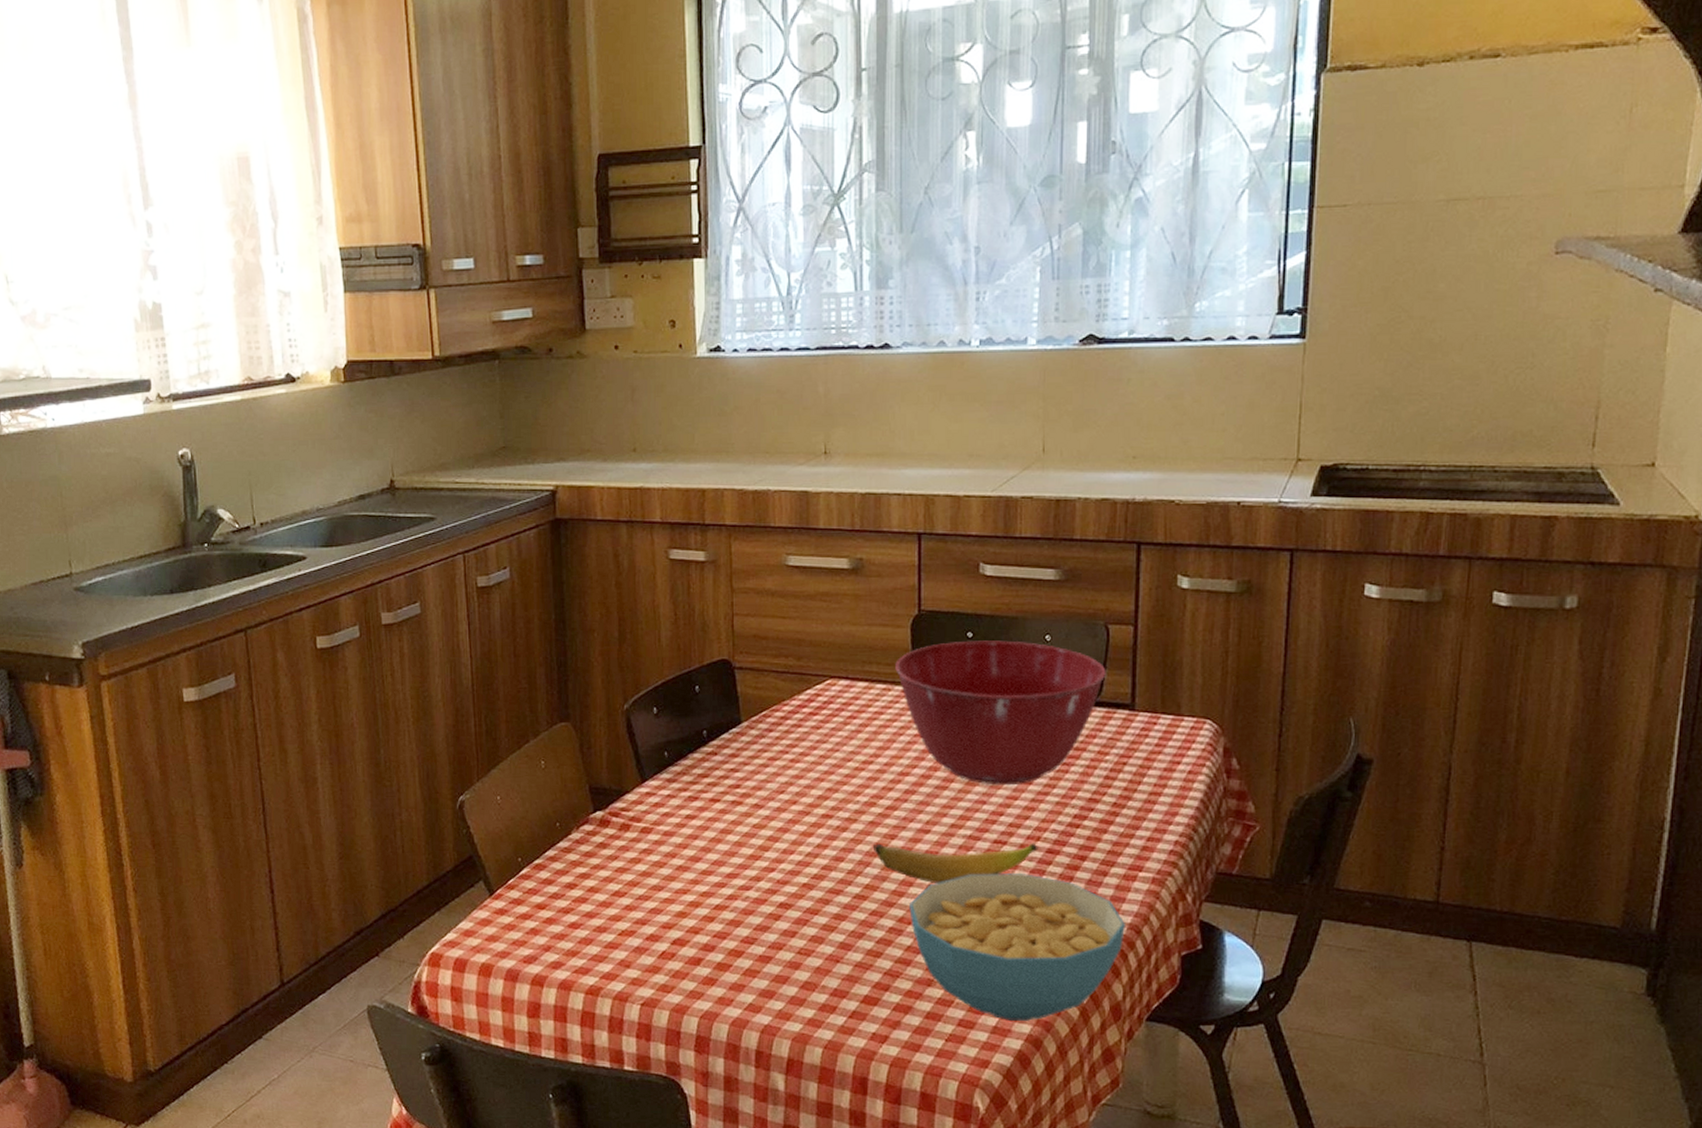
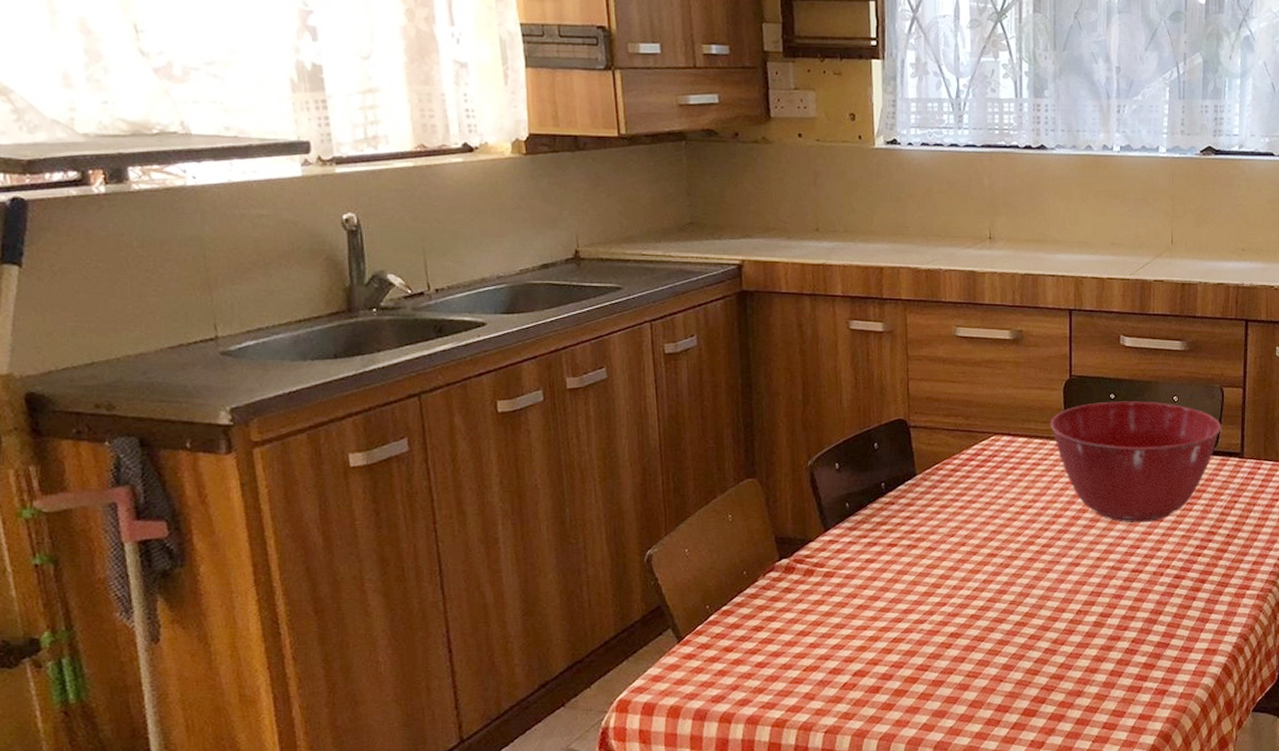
banana: present [872,843,1038,883] -> none [1031,570,1168,609]
cereal bowl: present [909,873,1125,1021] -> none [1062,596,1236,720]

